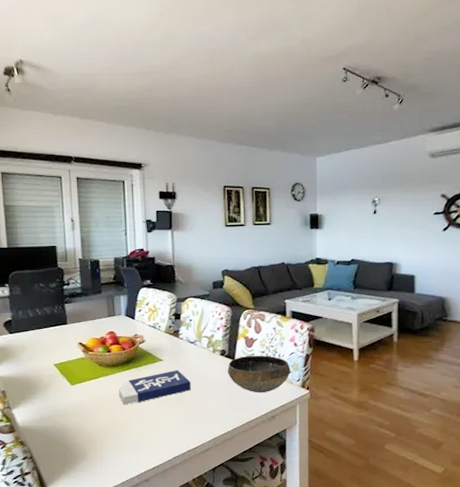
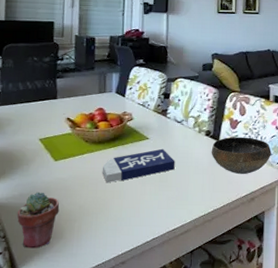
potted succulent: none [41,415,81,468] -> present [17,192,60,249]

